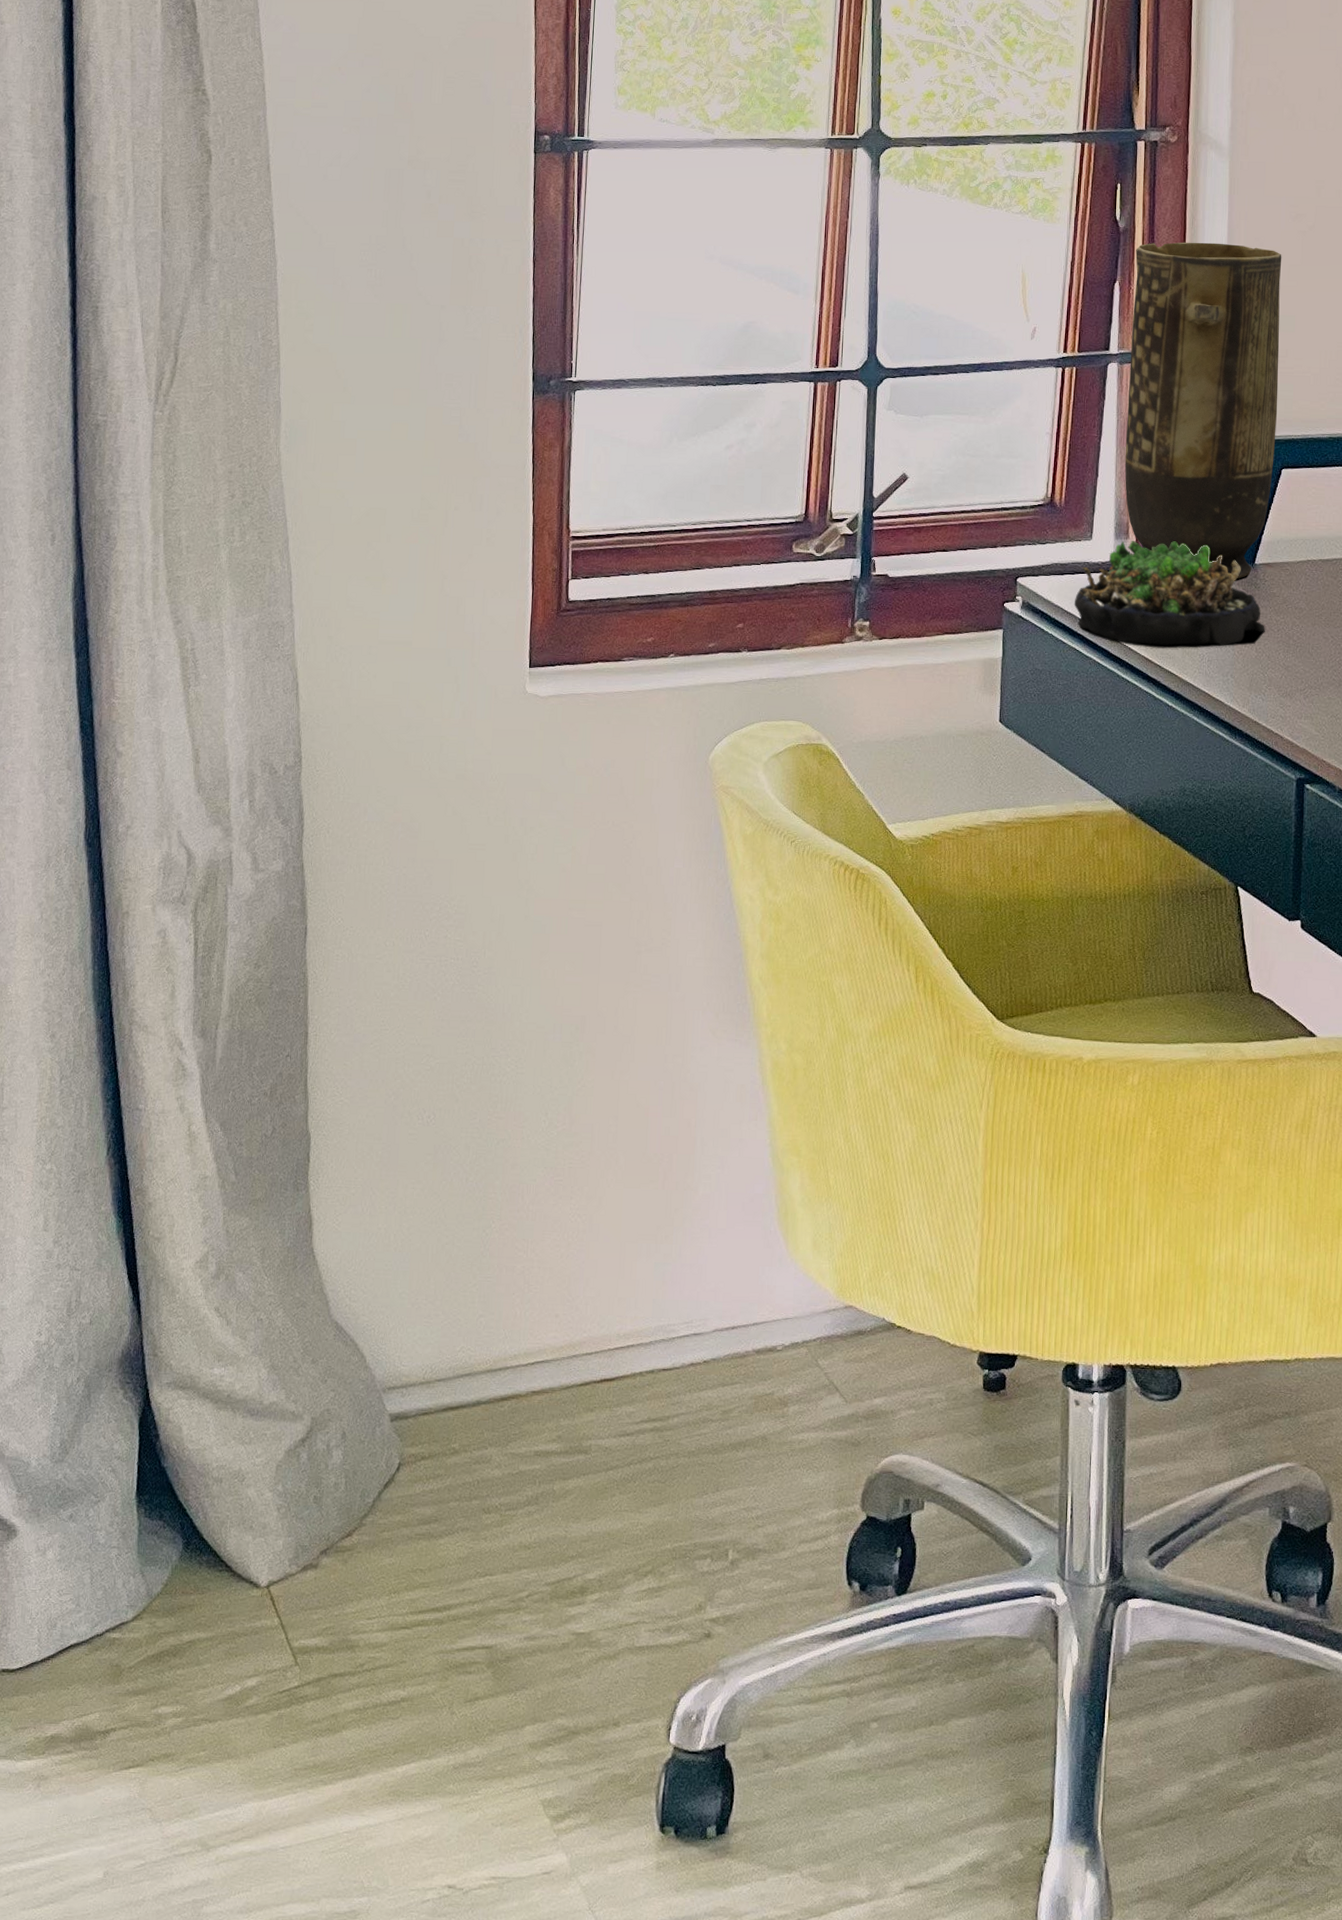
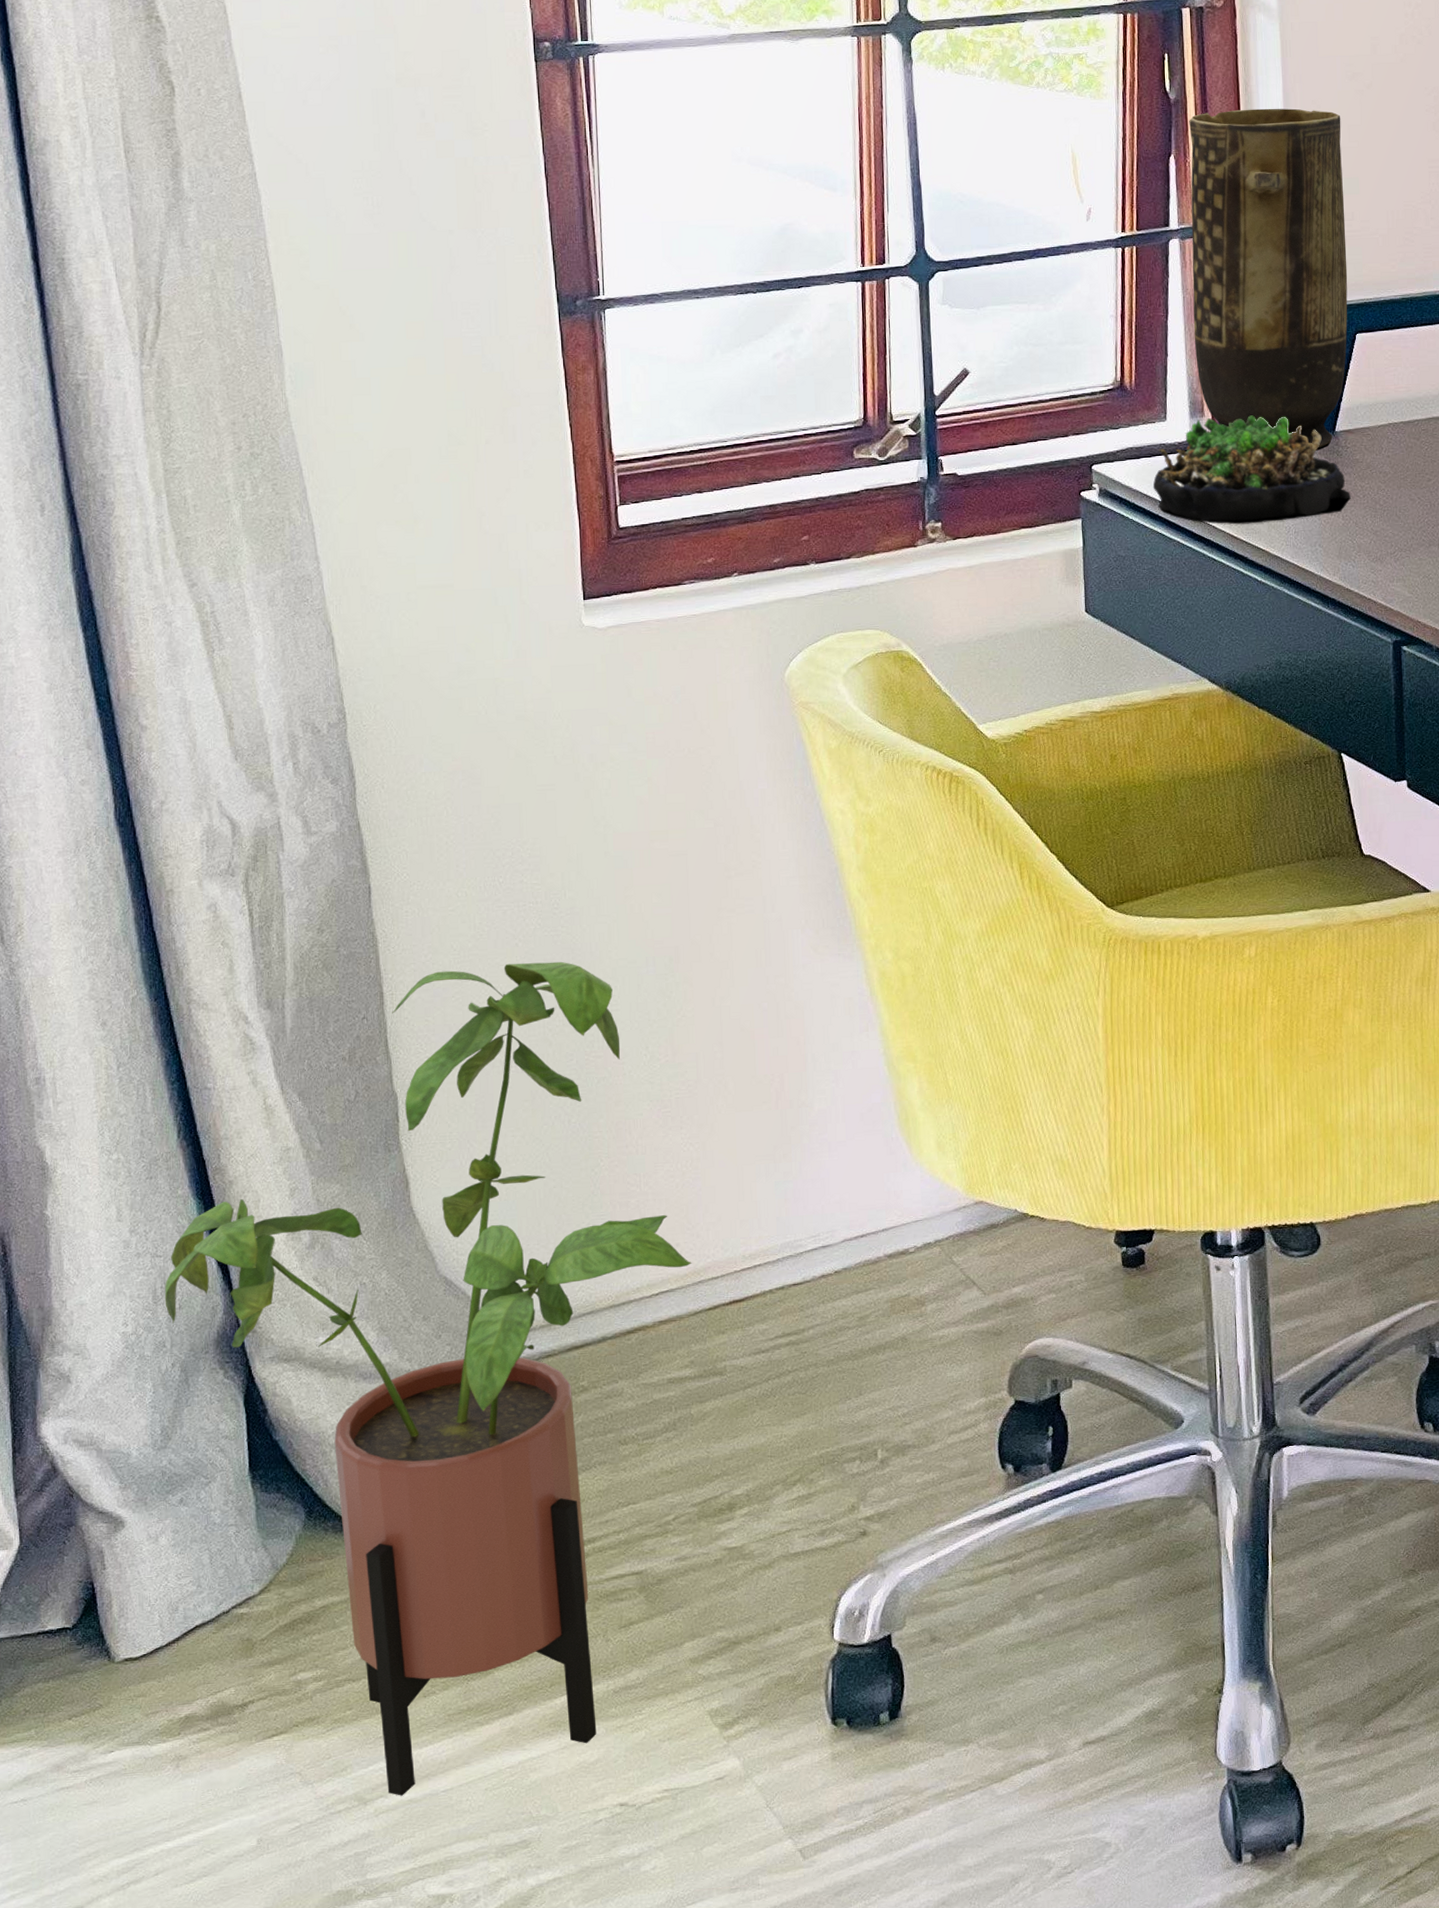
house plant: none [77,1016,569,1847] -> present [164,961,692,1796]

